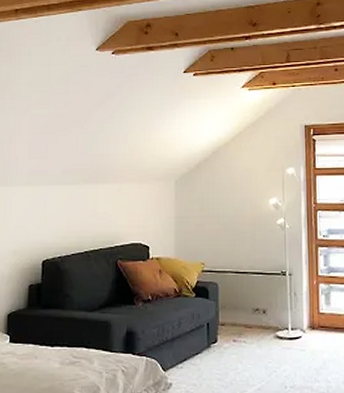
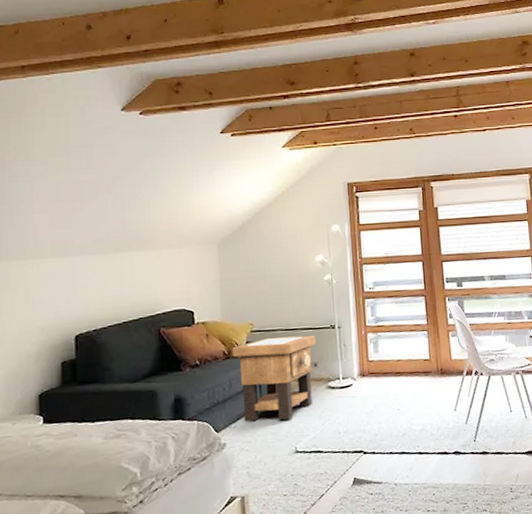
side table: none [184,279,266,367] -> present [233,335,316,421]

